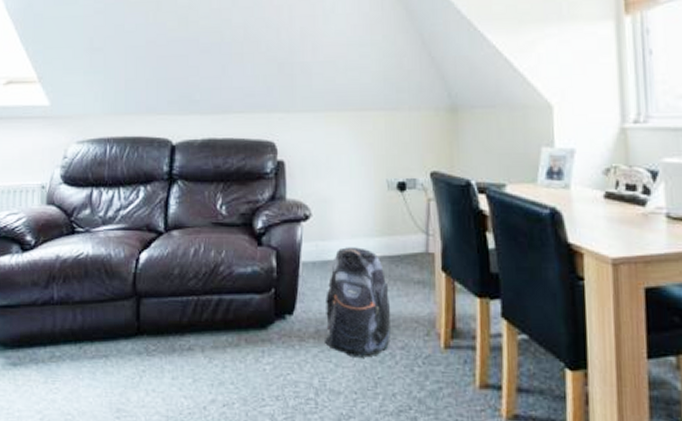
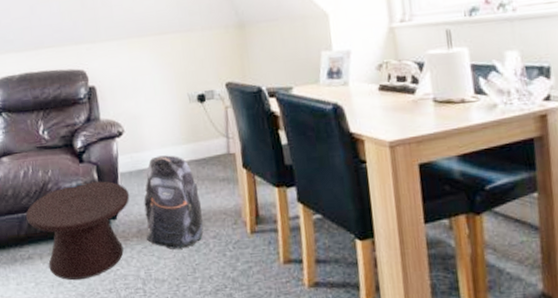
side table: none [192,269,311,382] -> present [26,181,130,281]

